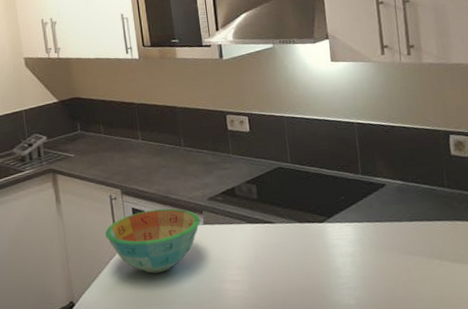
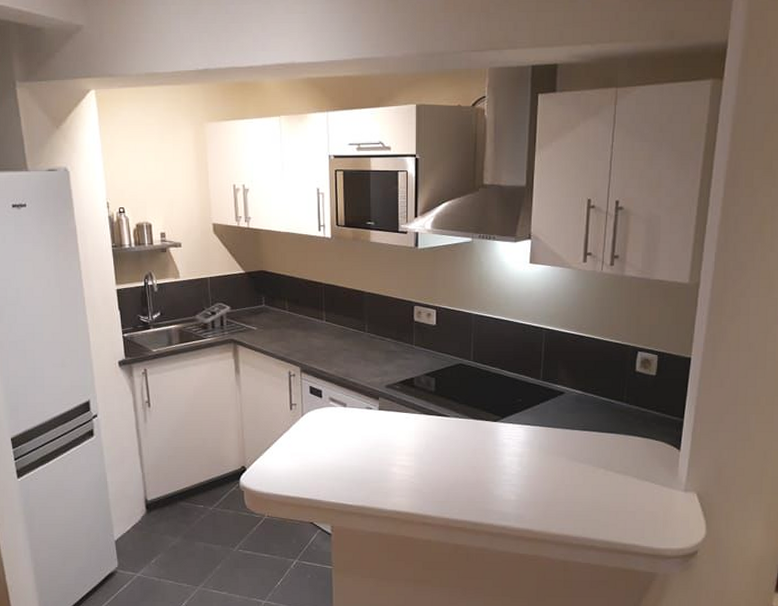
bowl: present [105,208,200,274] -> none [281,390,376,450]

